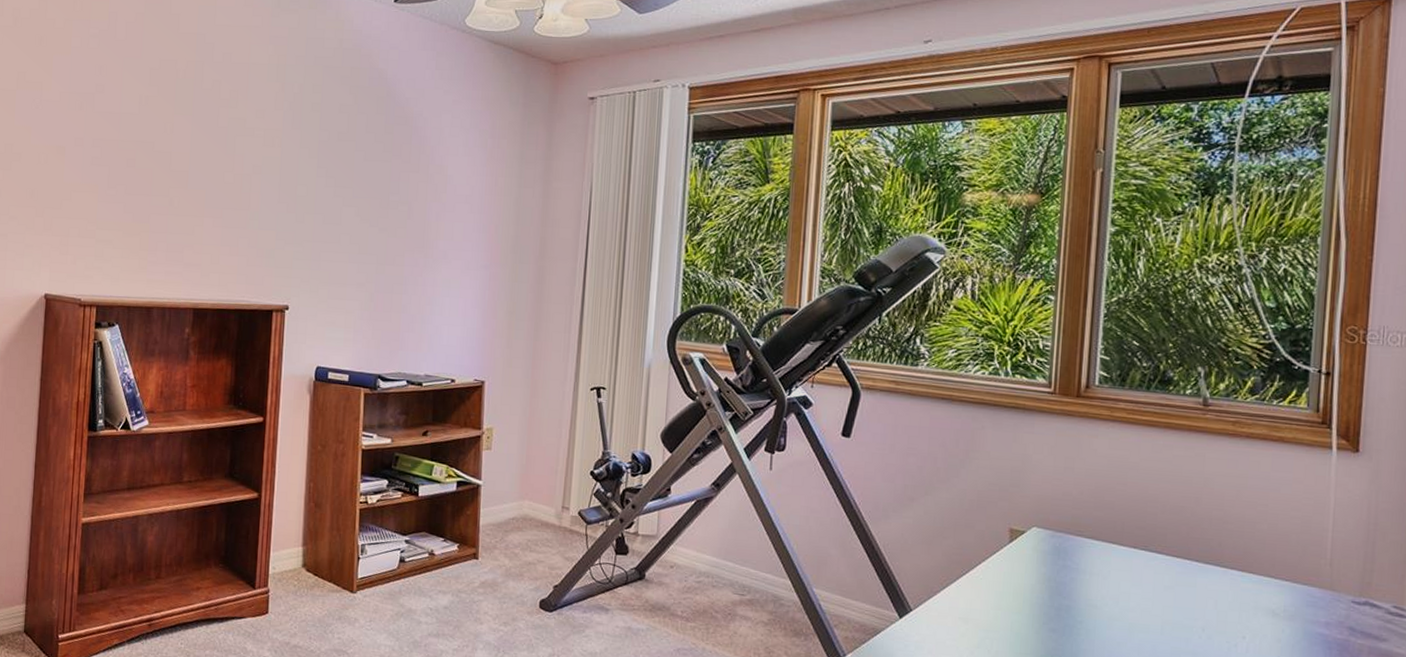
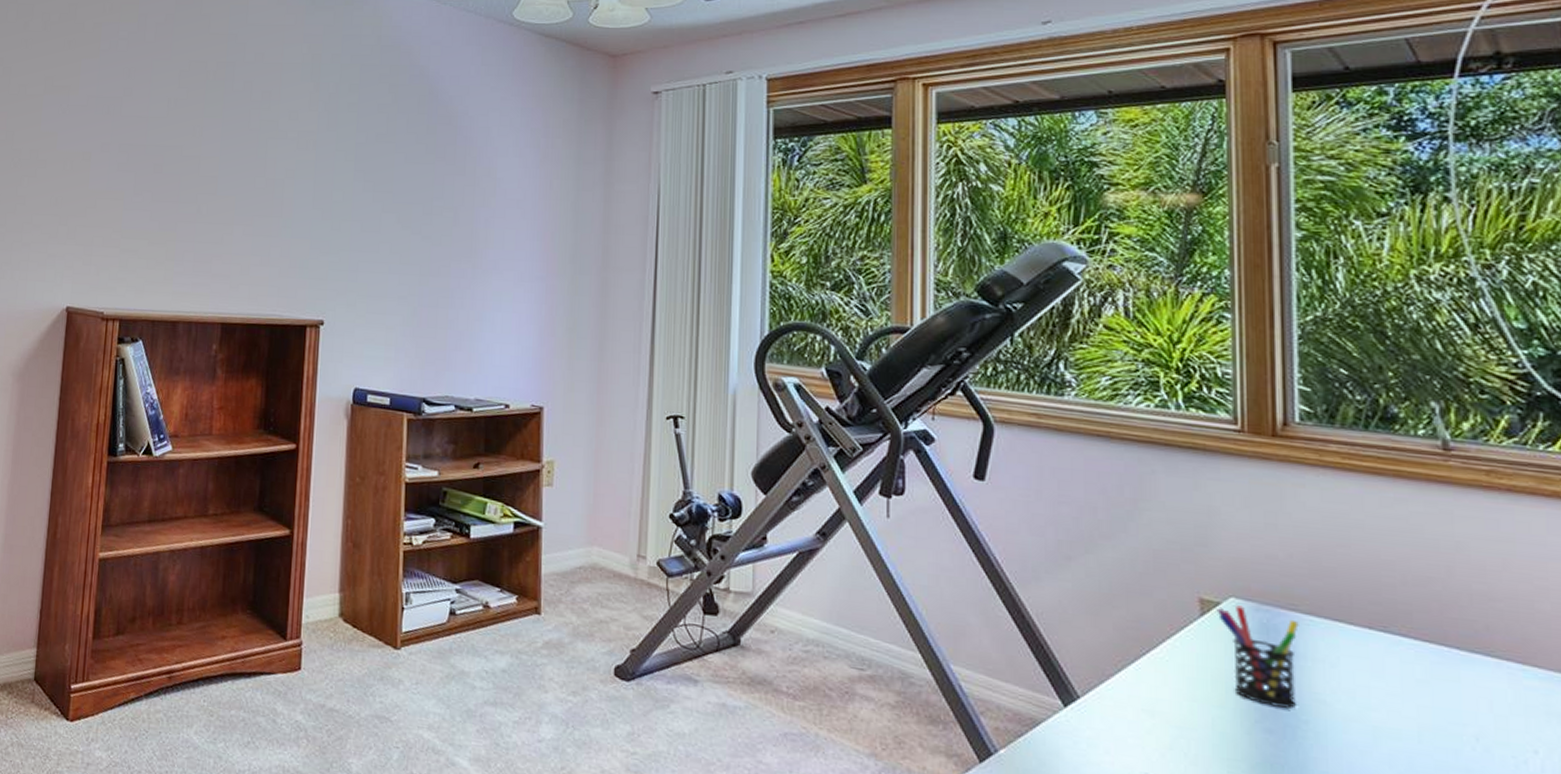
pen holder: none [1022,533,1083,612] -> present [1216,605,1299,708]

